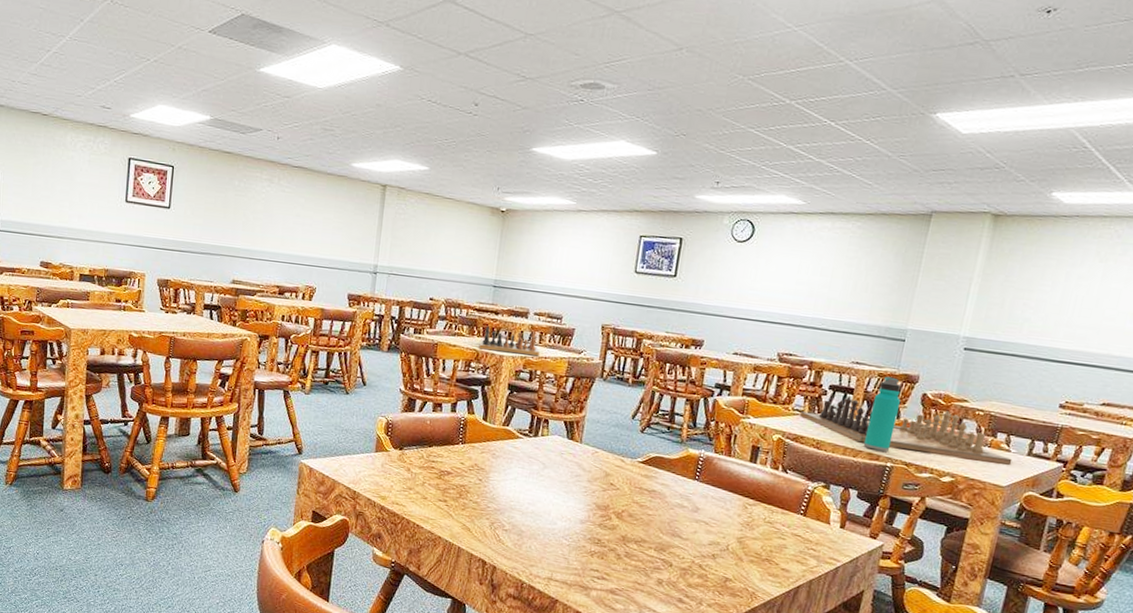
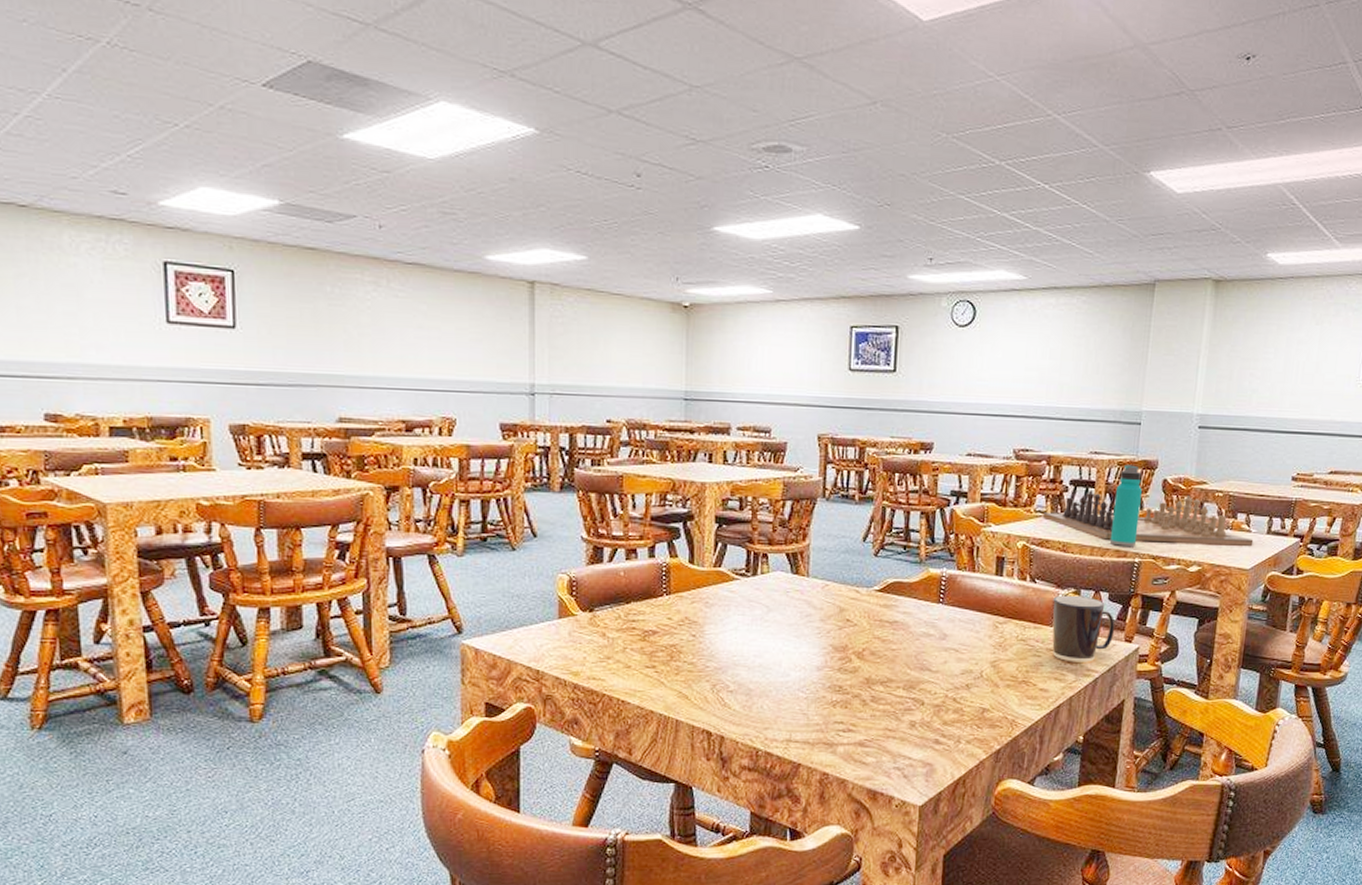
chess set: present [479,325,540,357] -> none [674,448,748,480]
mug: none [797,487,862,552] -> present [1052,595,1115,662]

